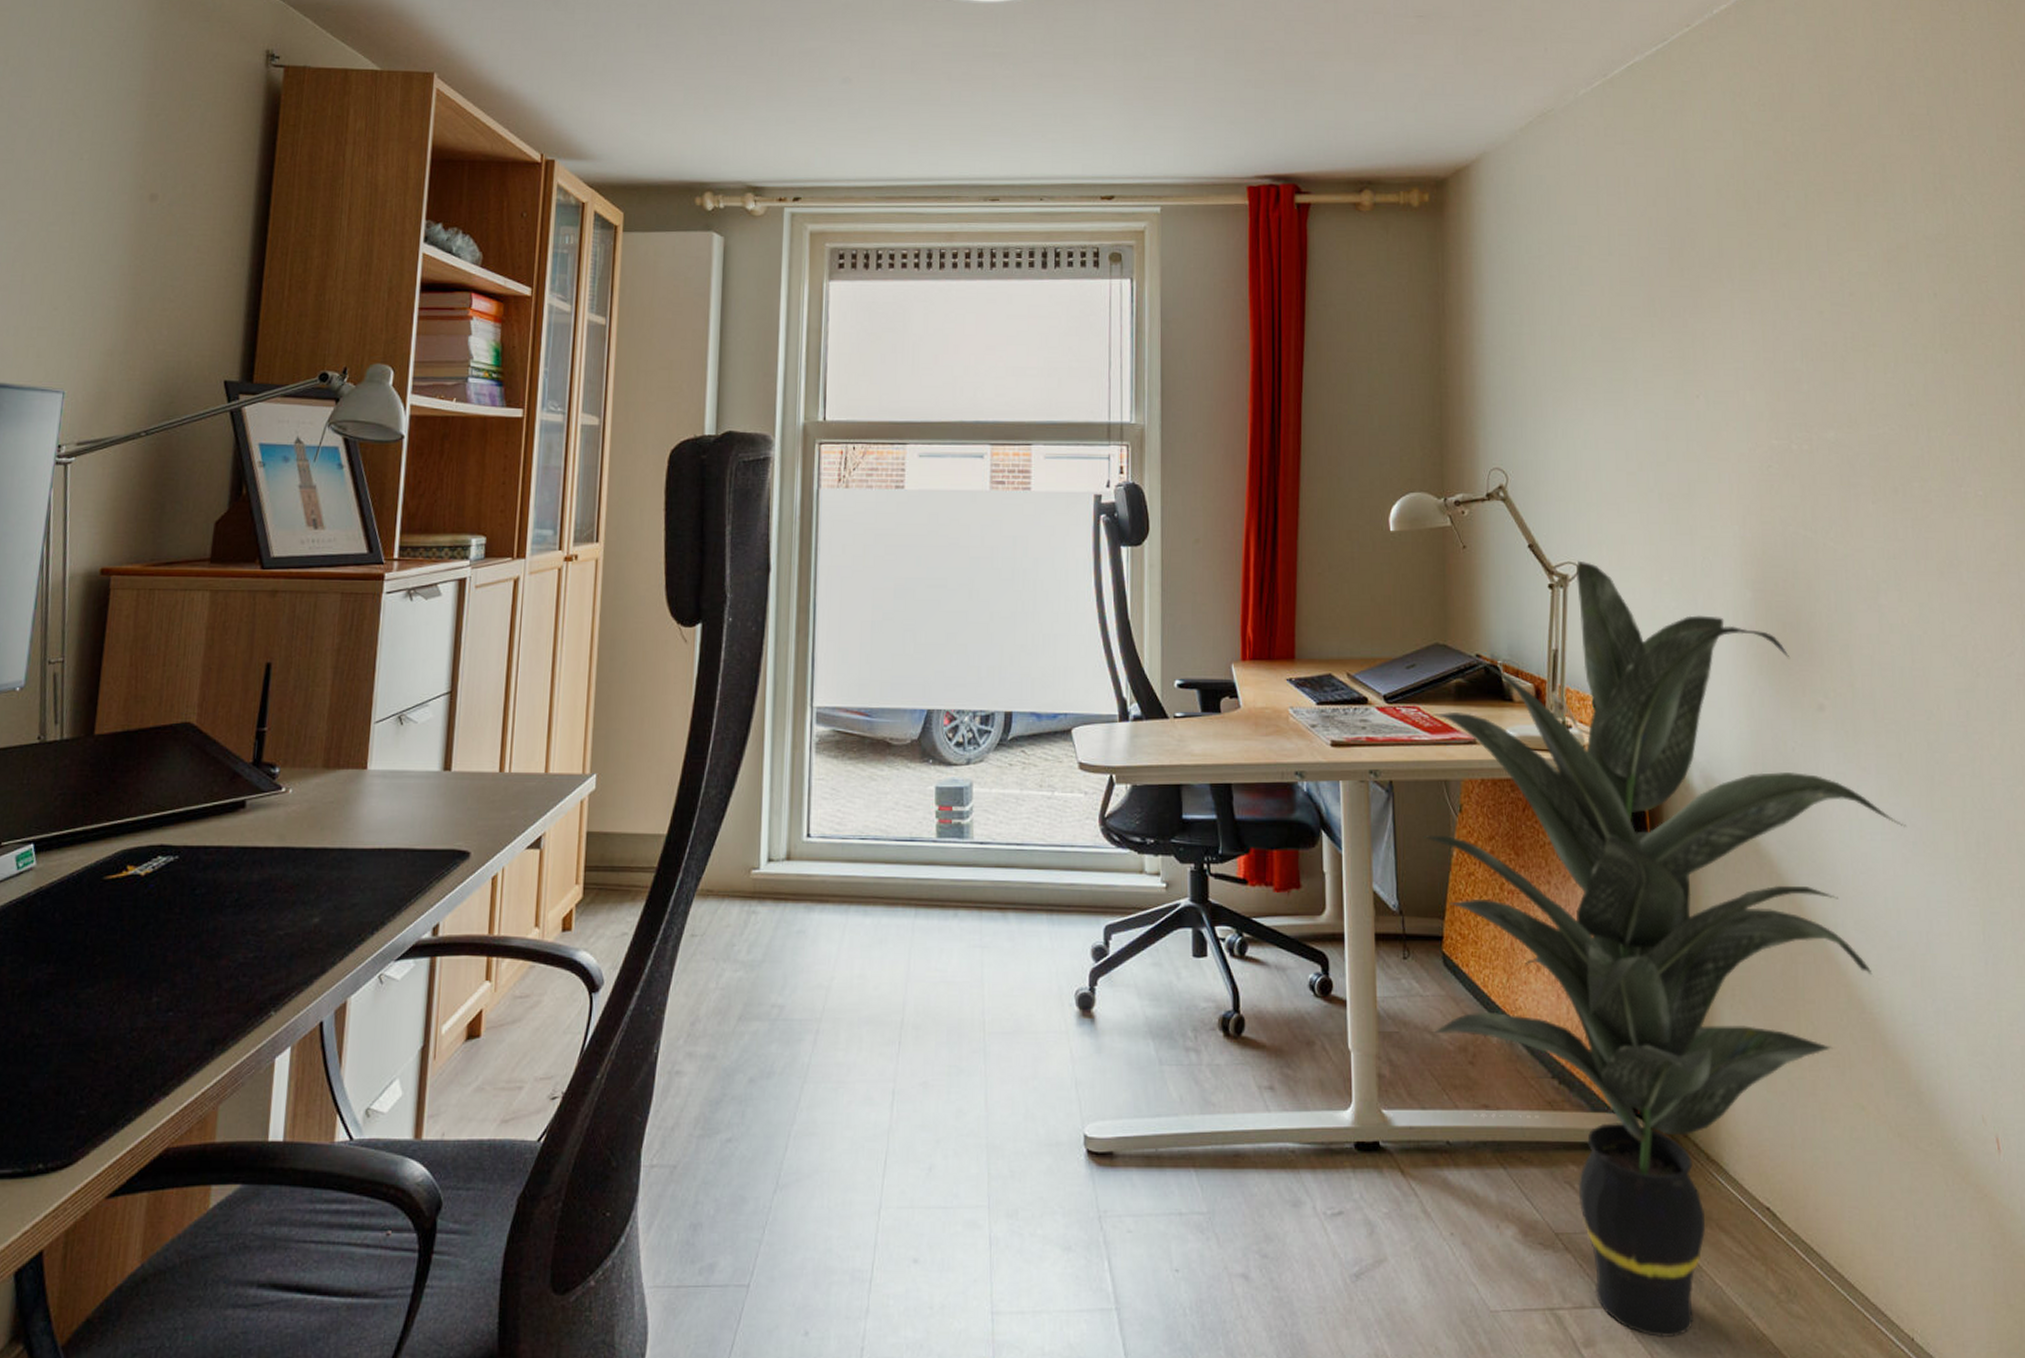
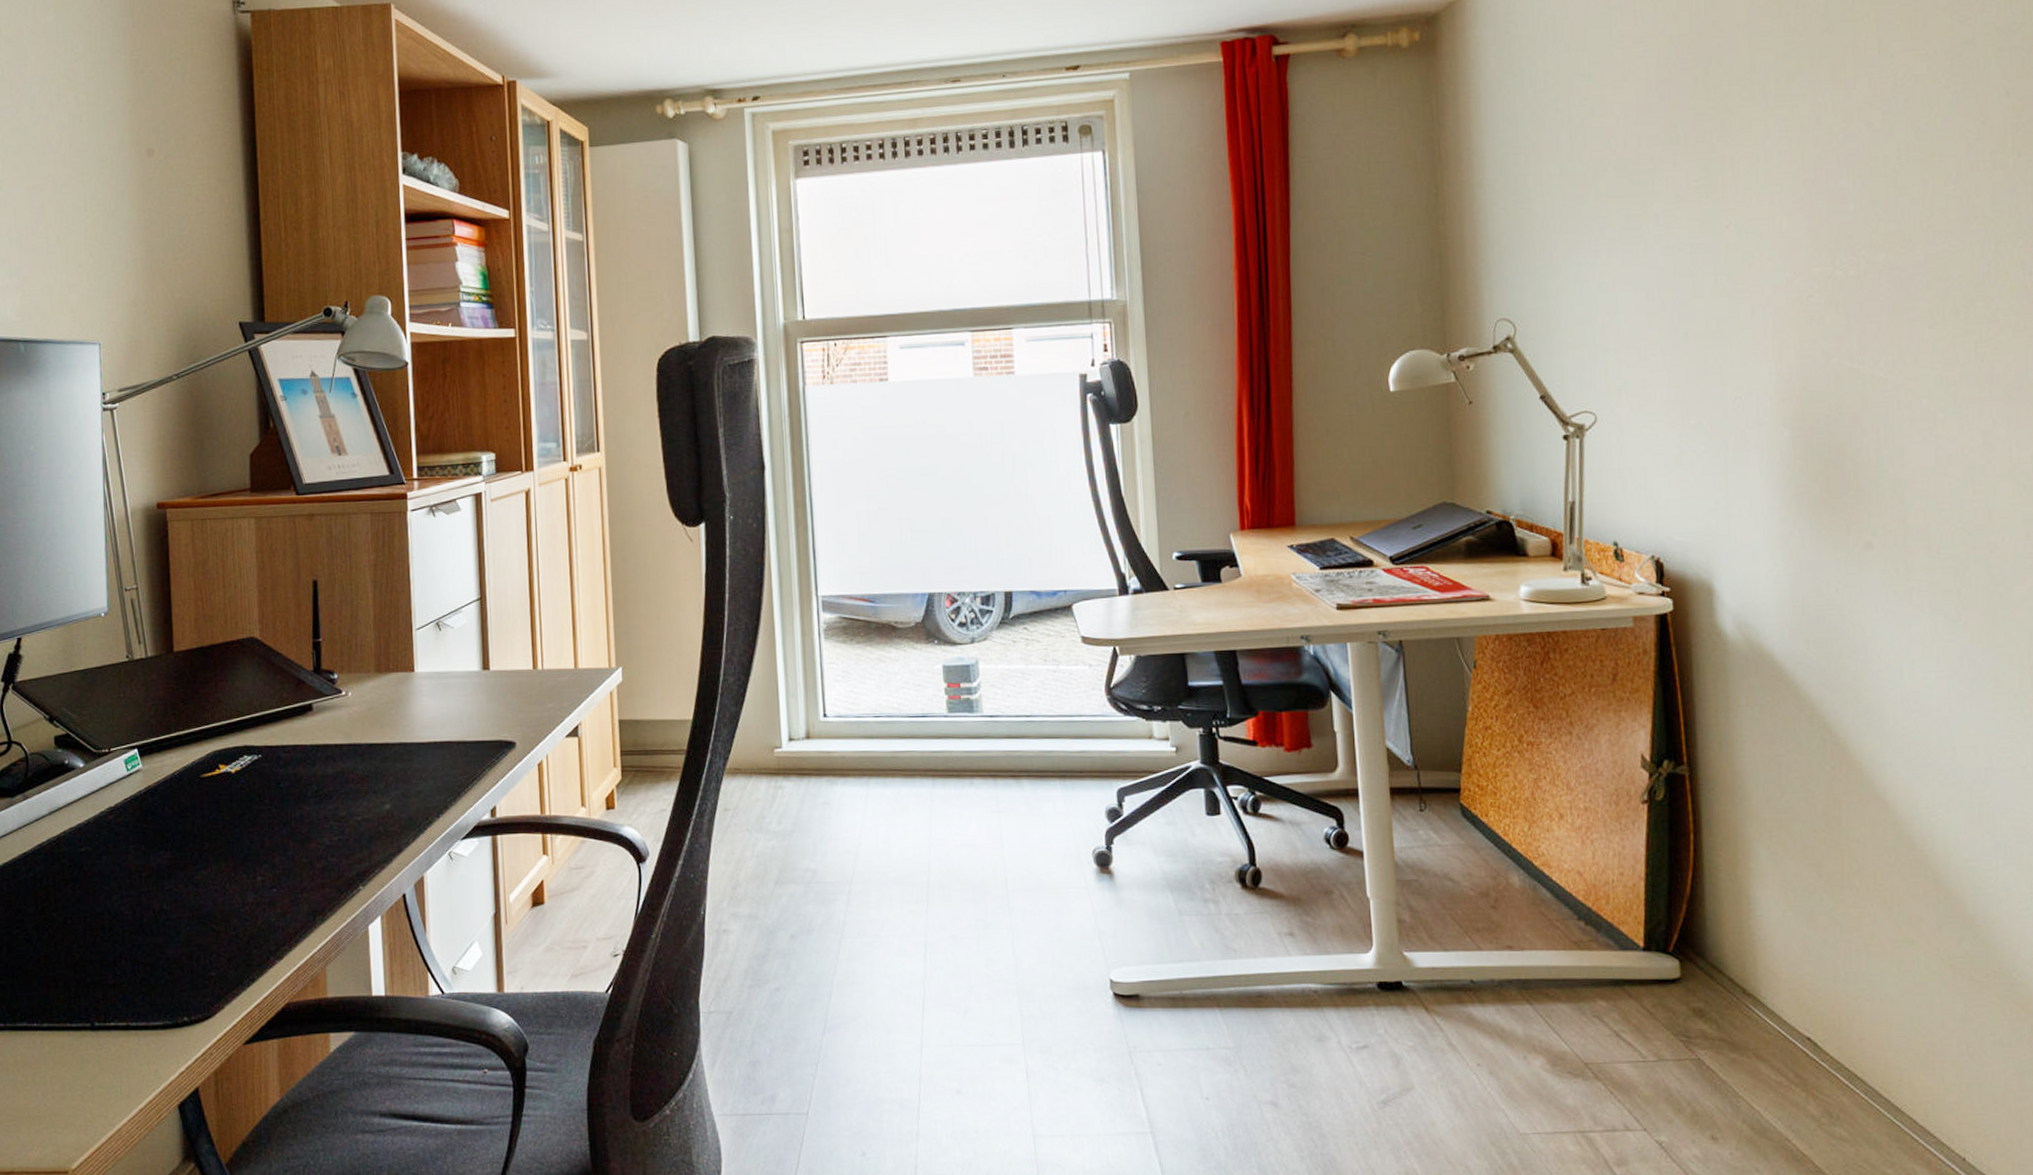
indoor plant: present [1423,560,1907,1338] -> none [1436,409,1965,1158]

